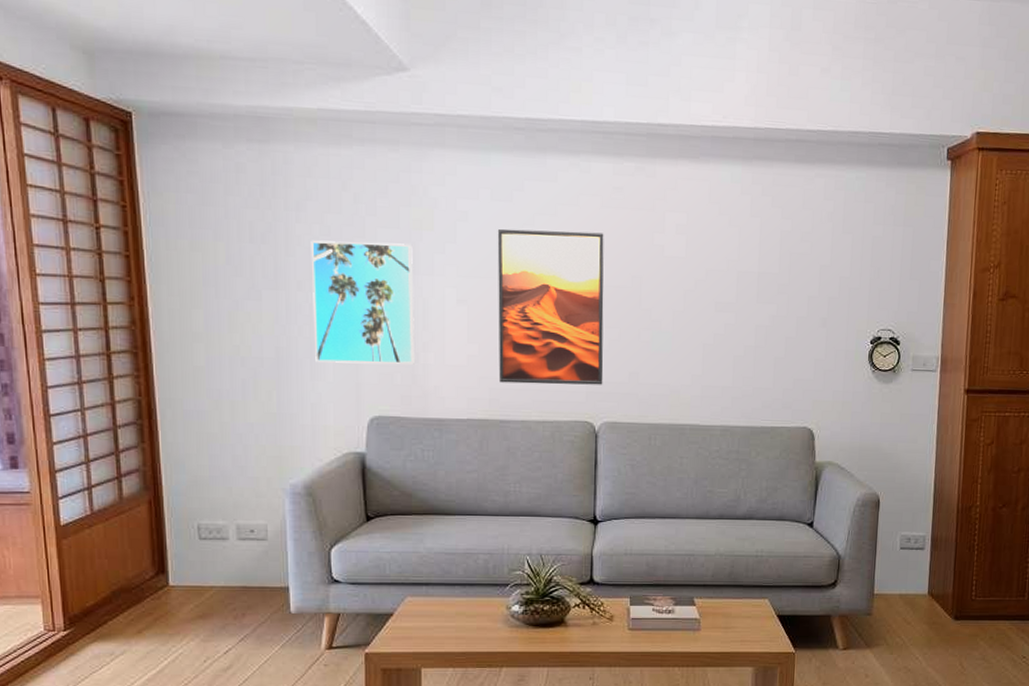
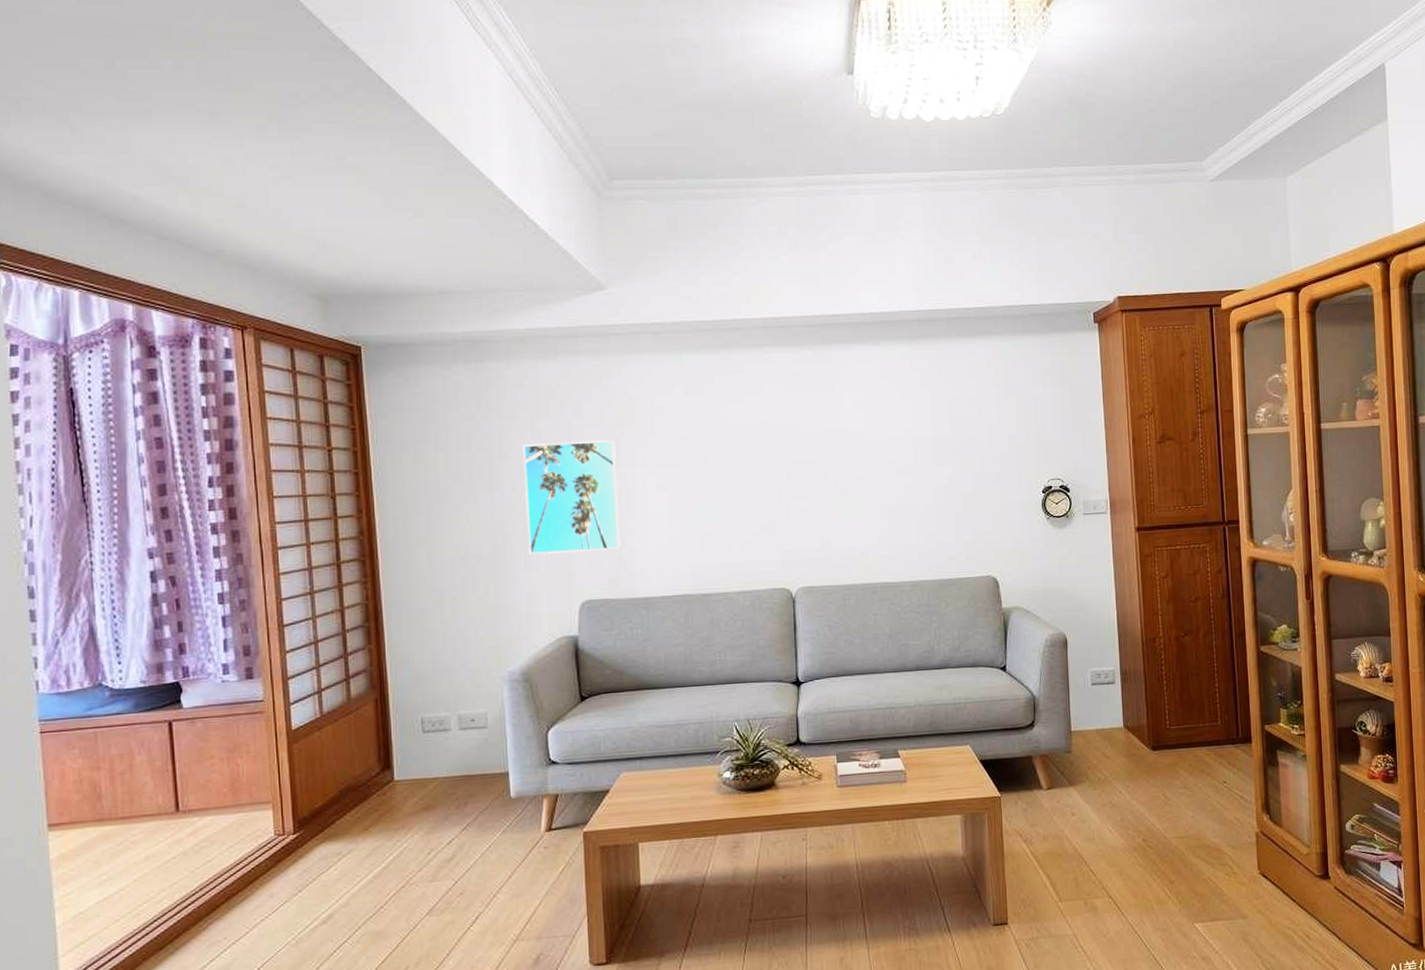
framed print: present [497,228,604,385] -> none [691,415,797,559]

